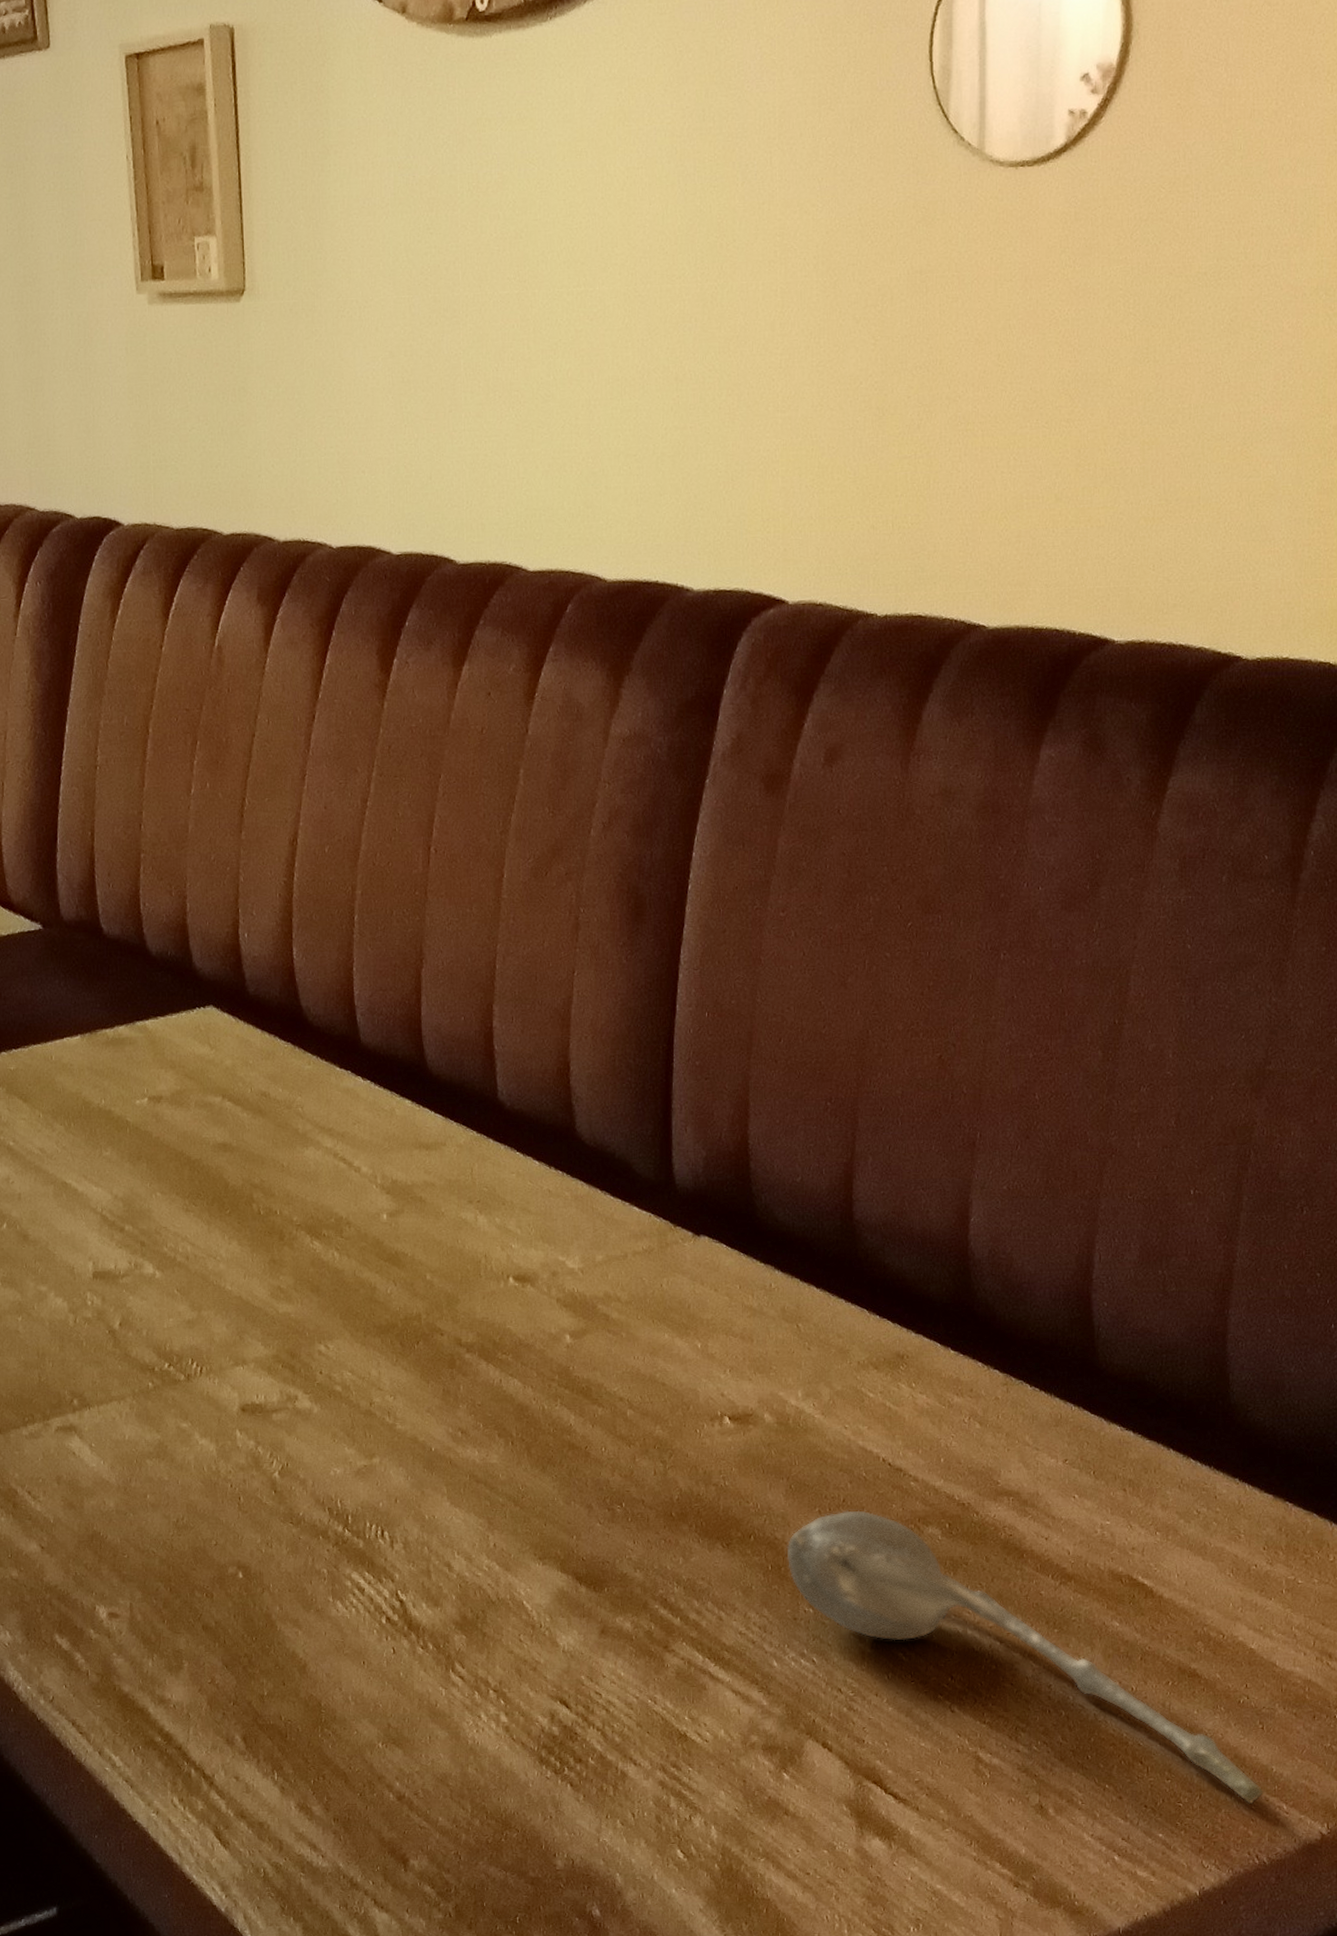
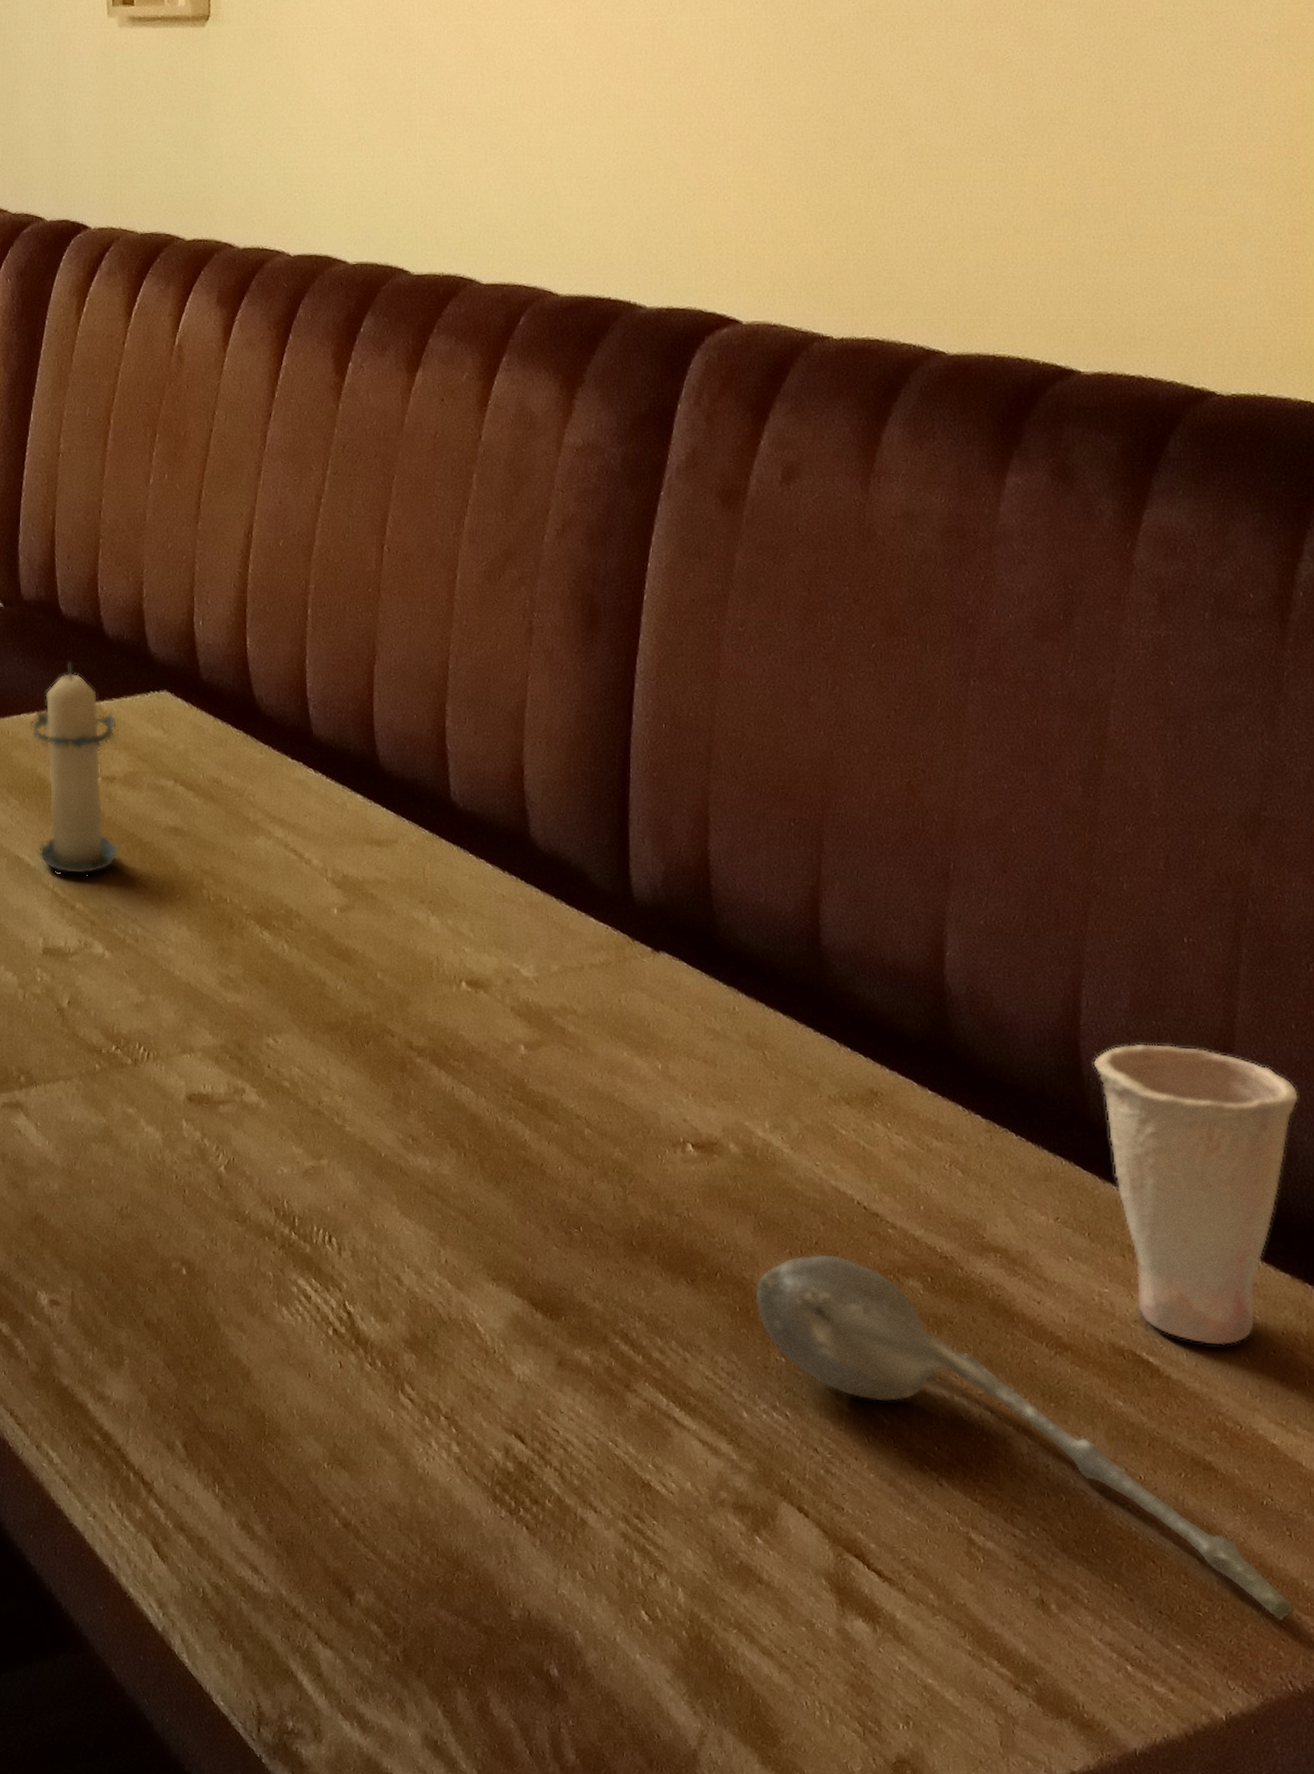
candle: none [72,981,171,1196] -> present [29,661,122,874]
cup: none [1103,1292,1288,1564] -> present [1093,1043,1298,1346]

